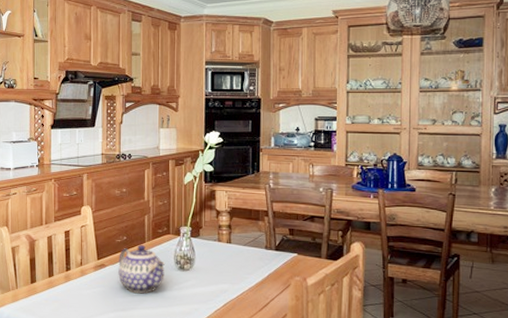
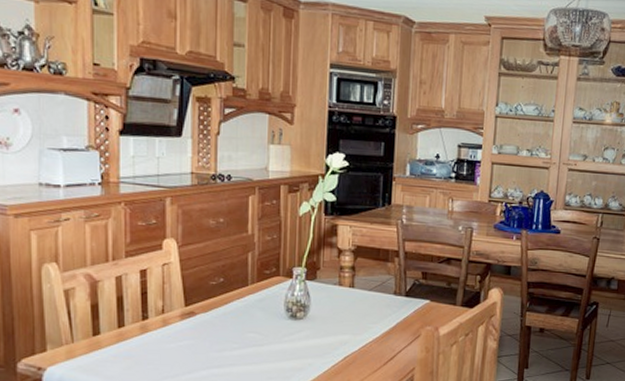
teapot: present [118,244,165,293] -> none [213,287,272,346]

